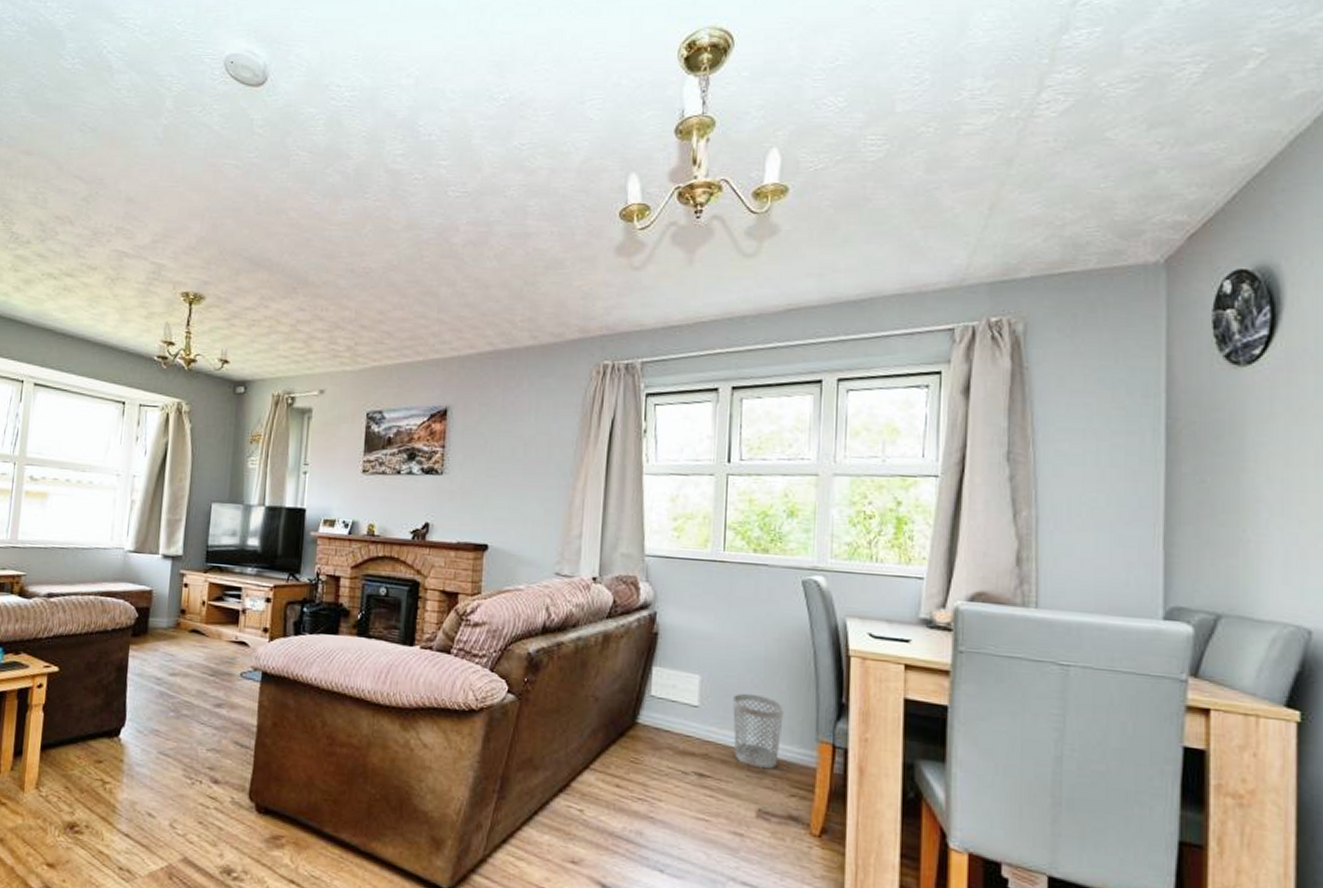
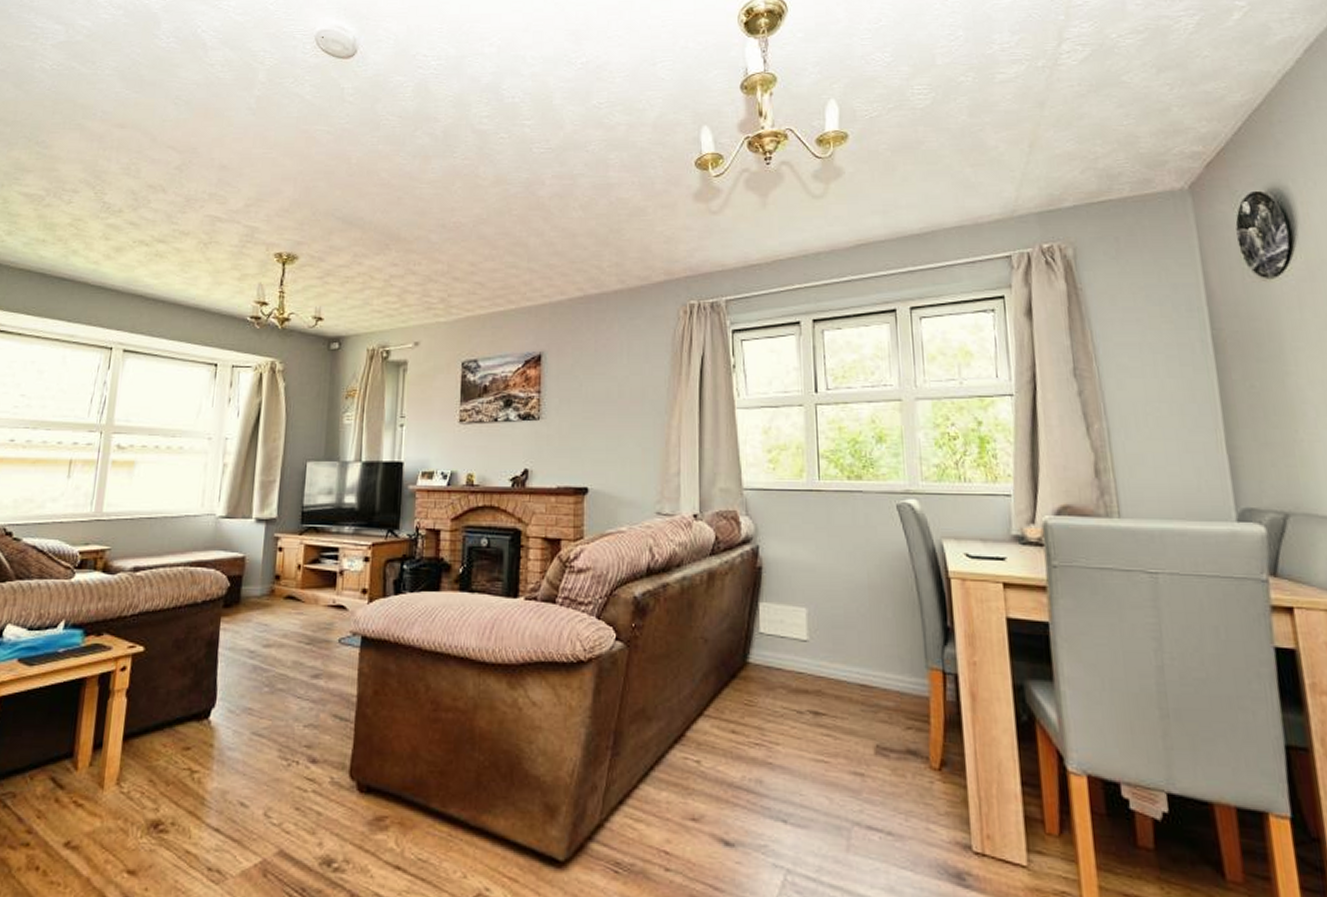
wastebasket: present [733,693,784,768] -> none [841,623,892,700]

